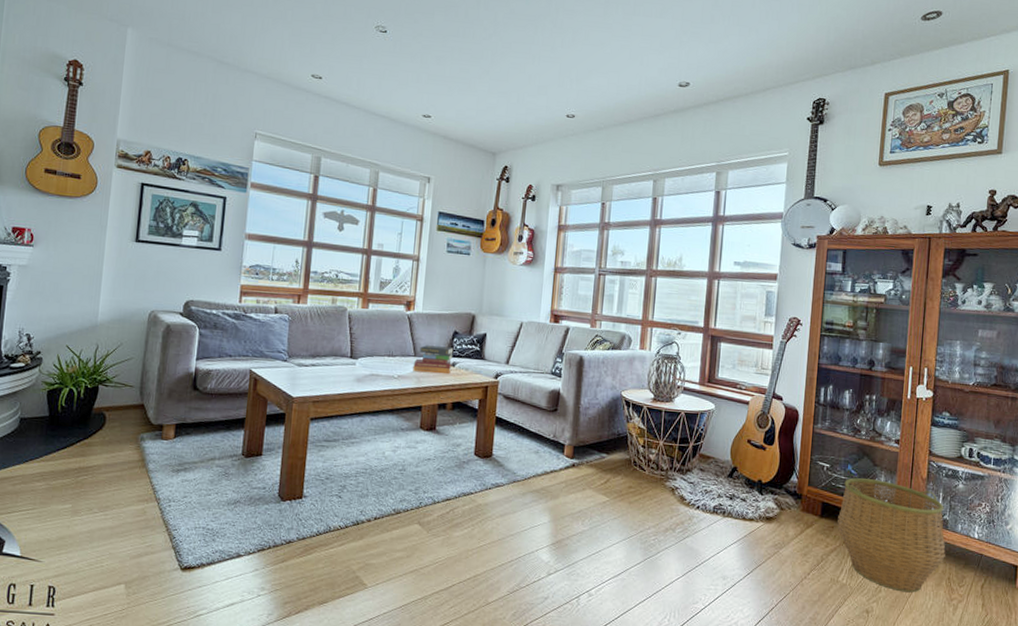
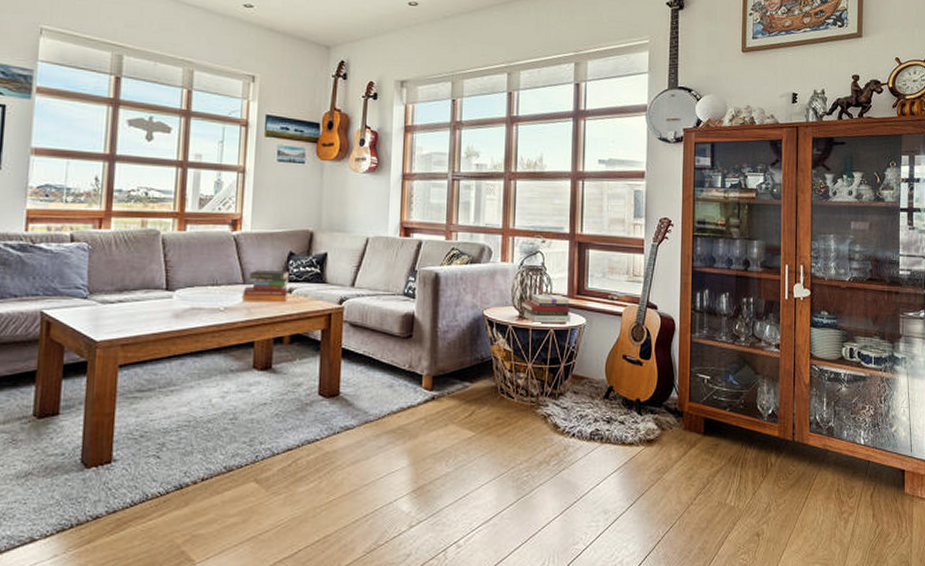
books: none [656,380,701,409] -> present [522,294,570,324]
basket: present [837,478,946,593] -> none [722,389,833,510]

